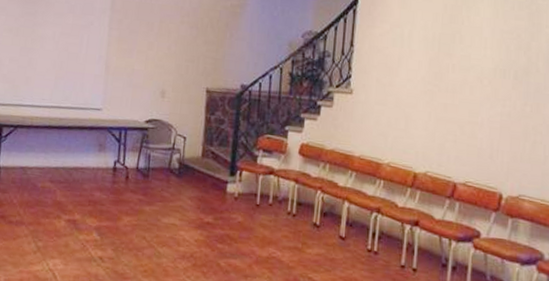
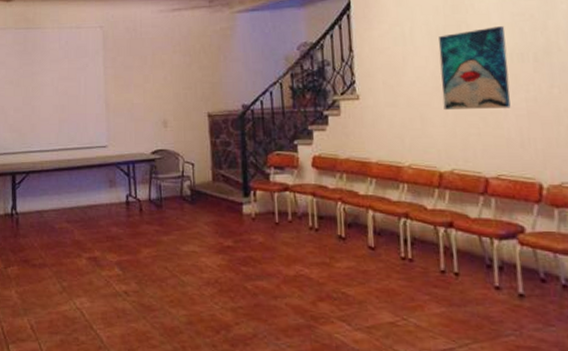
wall art: none [427,40,494,120] -> present [438,26,511,111]

